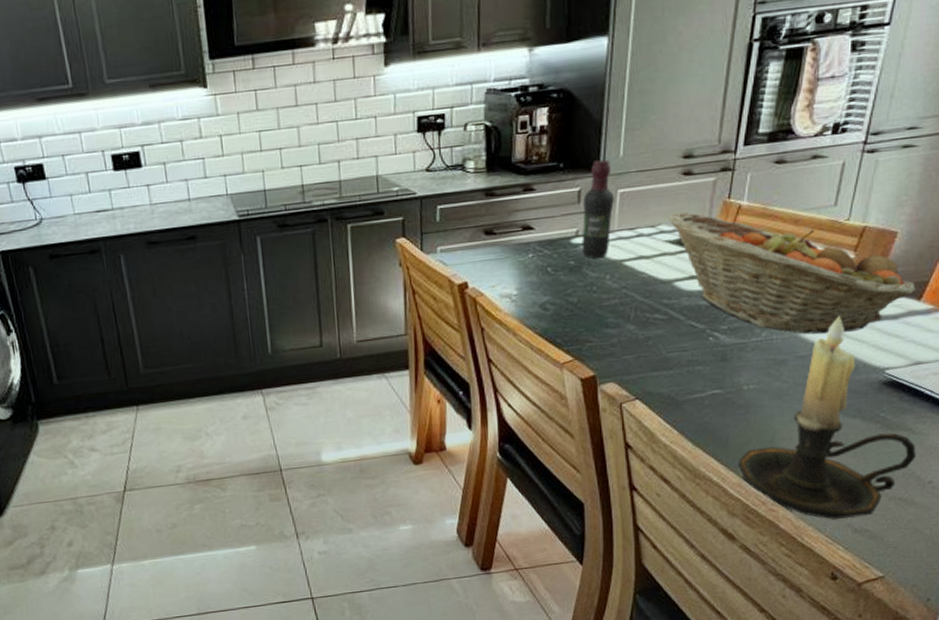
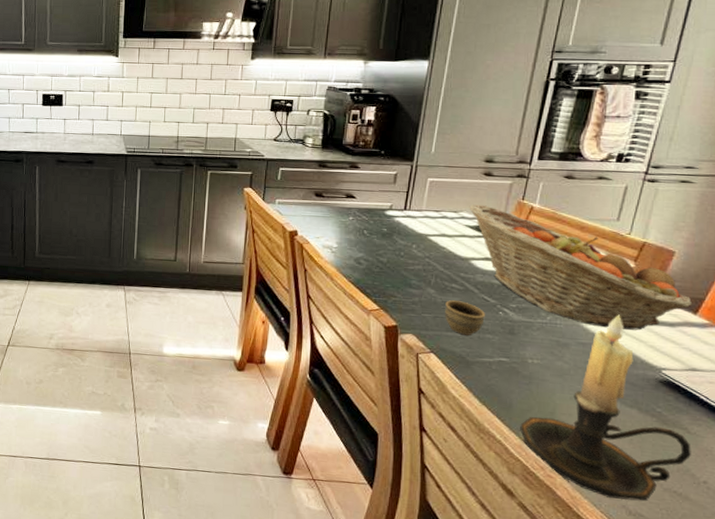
wine bottle: present [582,159,614,259] -> none [394,153,424,231]
cup: none [648,333,695,372] -> present [445,300,486,336]

